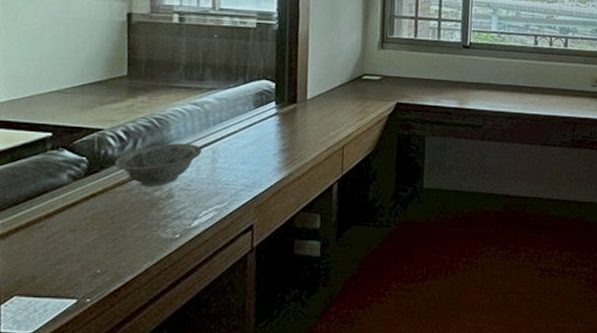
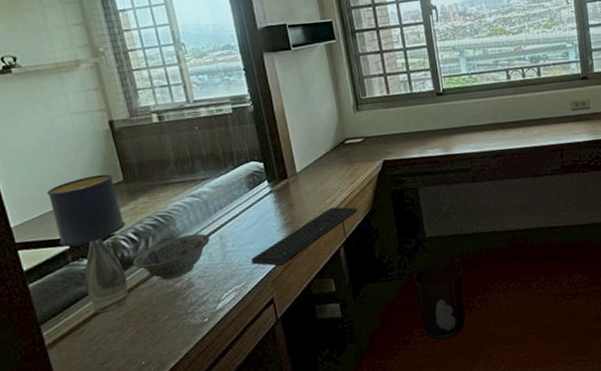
table lamp: none [42,64,119,210] -> present [46,174,129,313]
computer keyboard: none [239,140,361,192] -> present [250,207,358,266]
waste bin: none [402,215,455,297] -> present [413,261,466,340]

